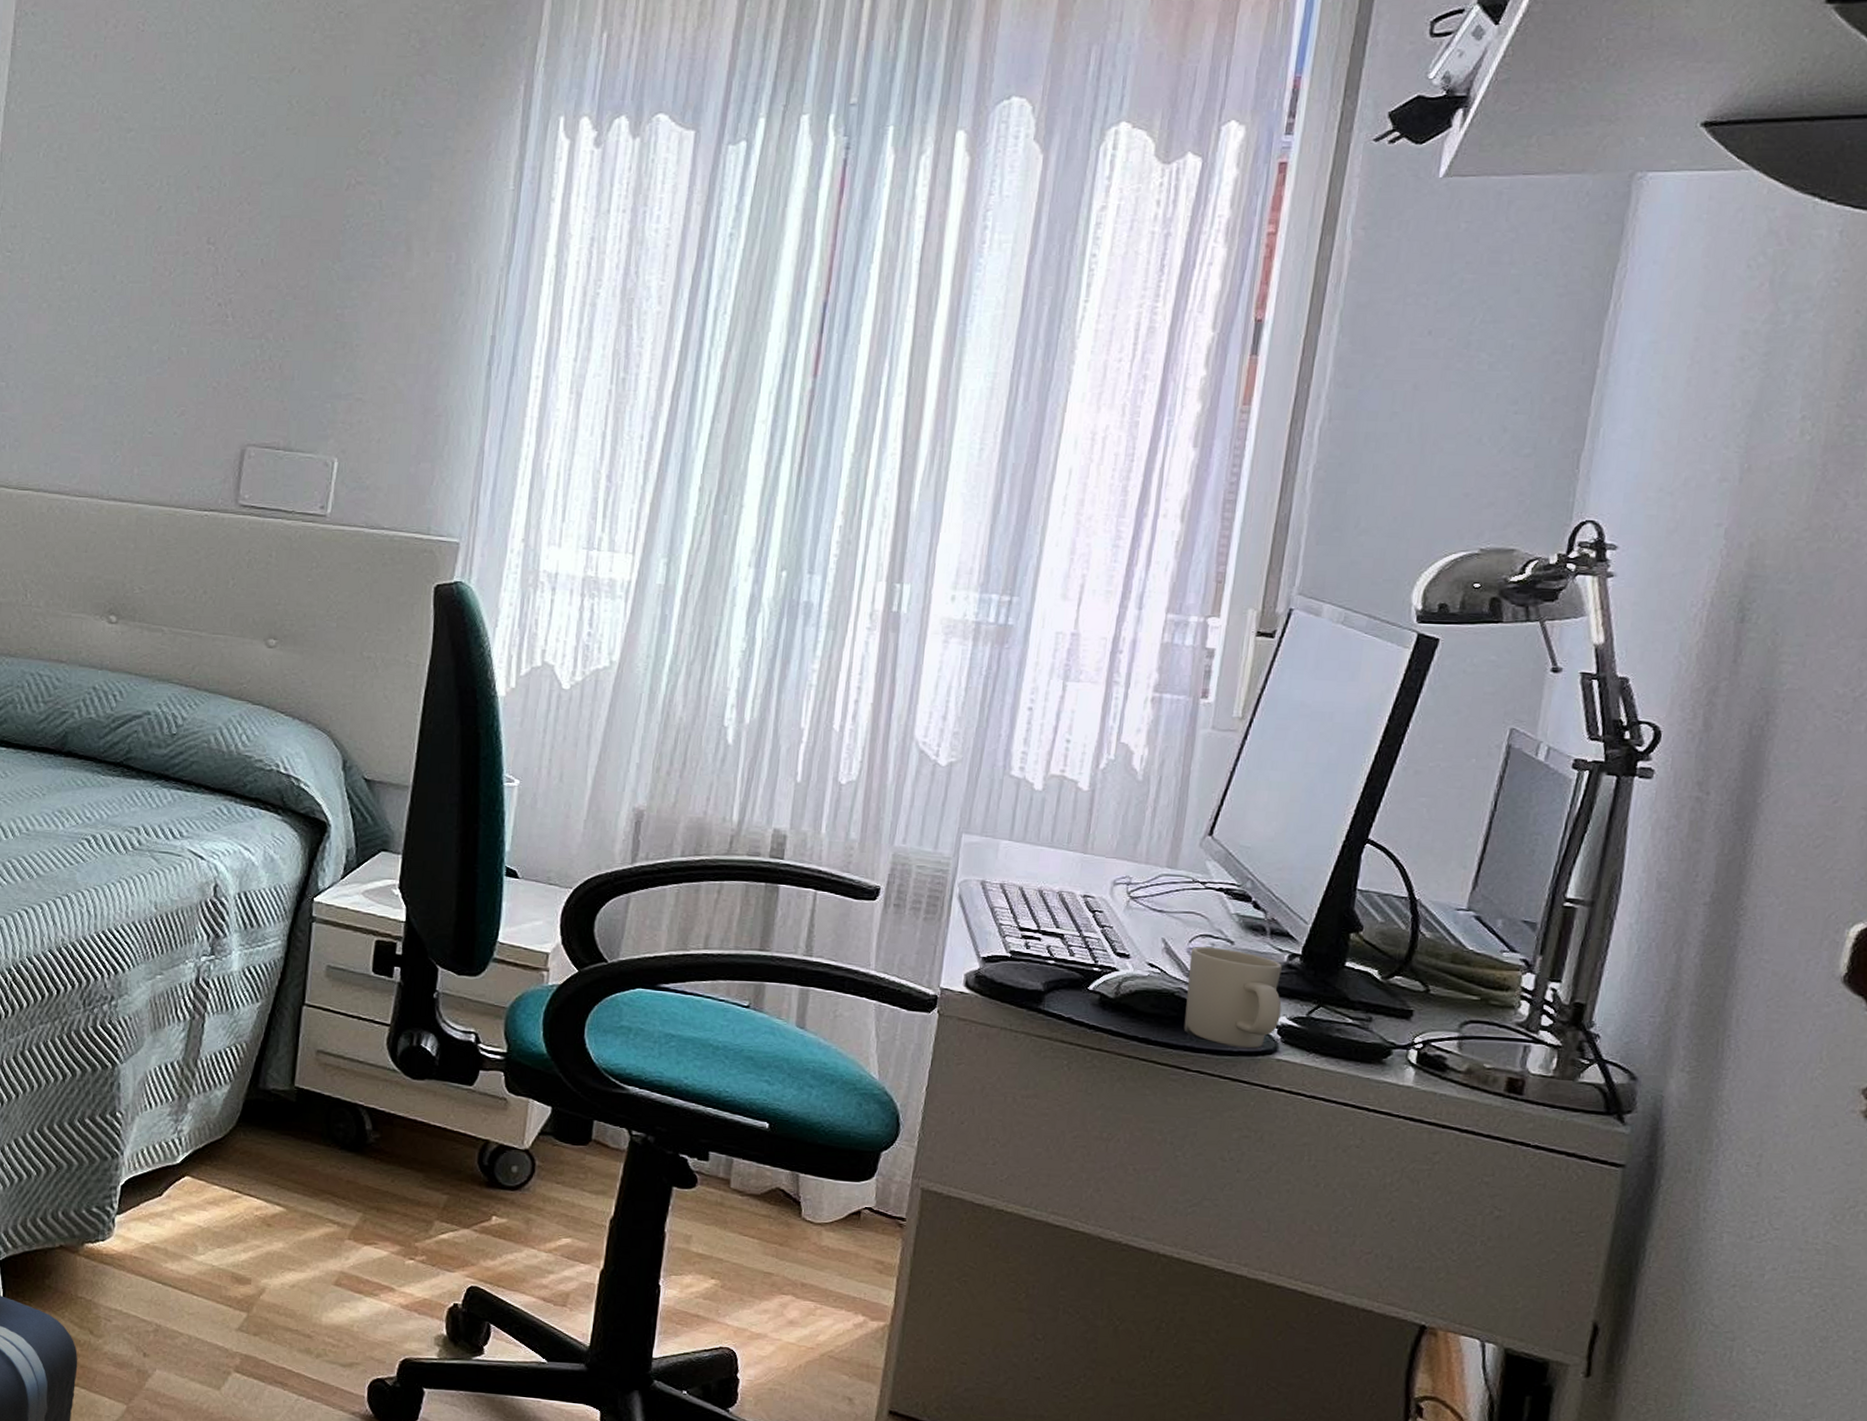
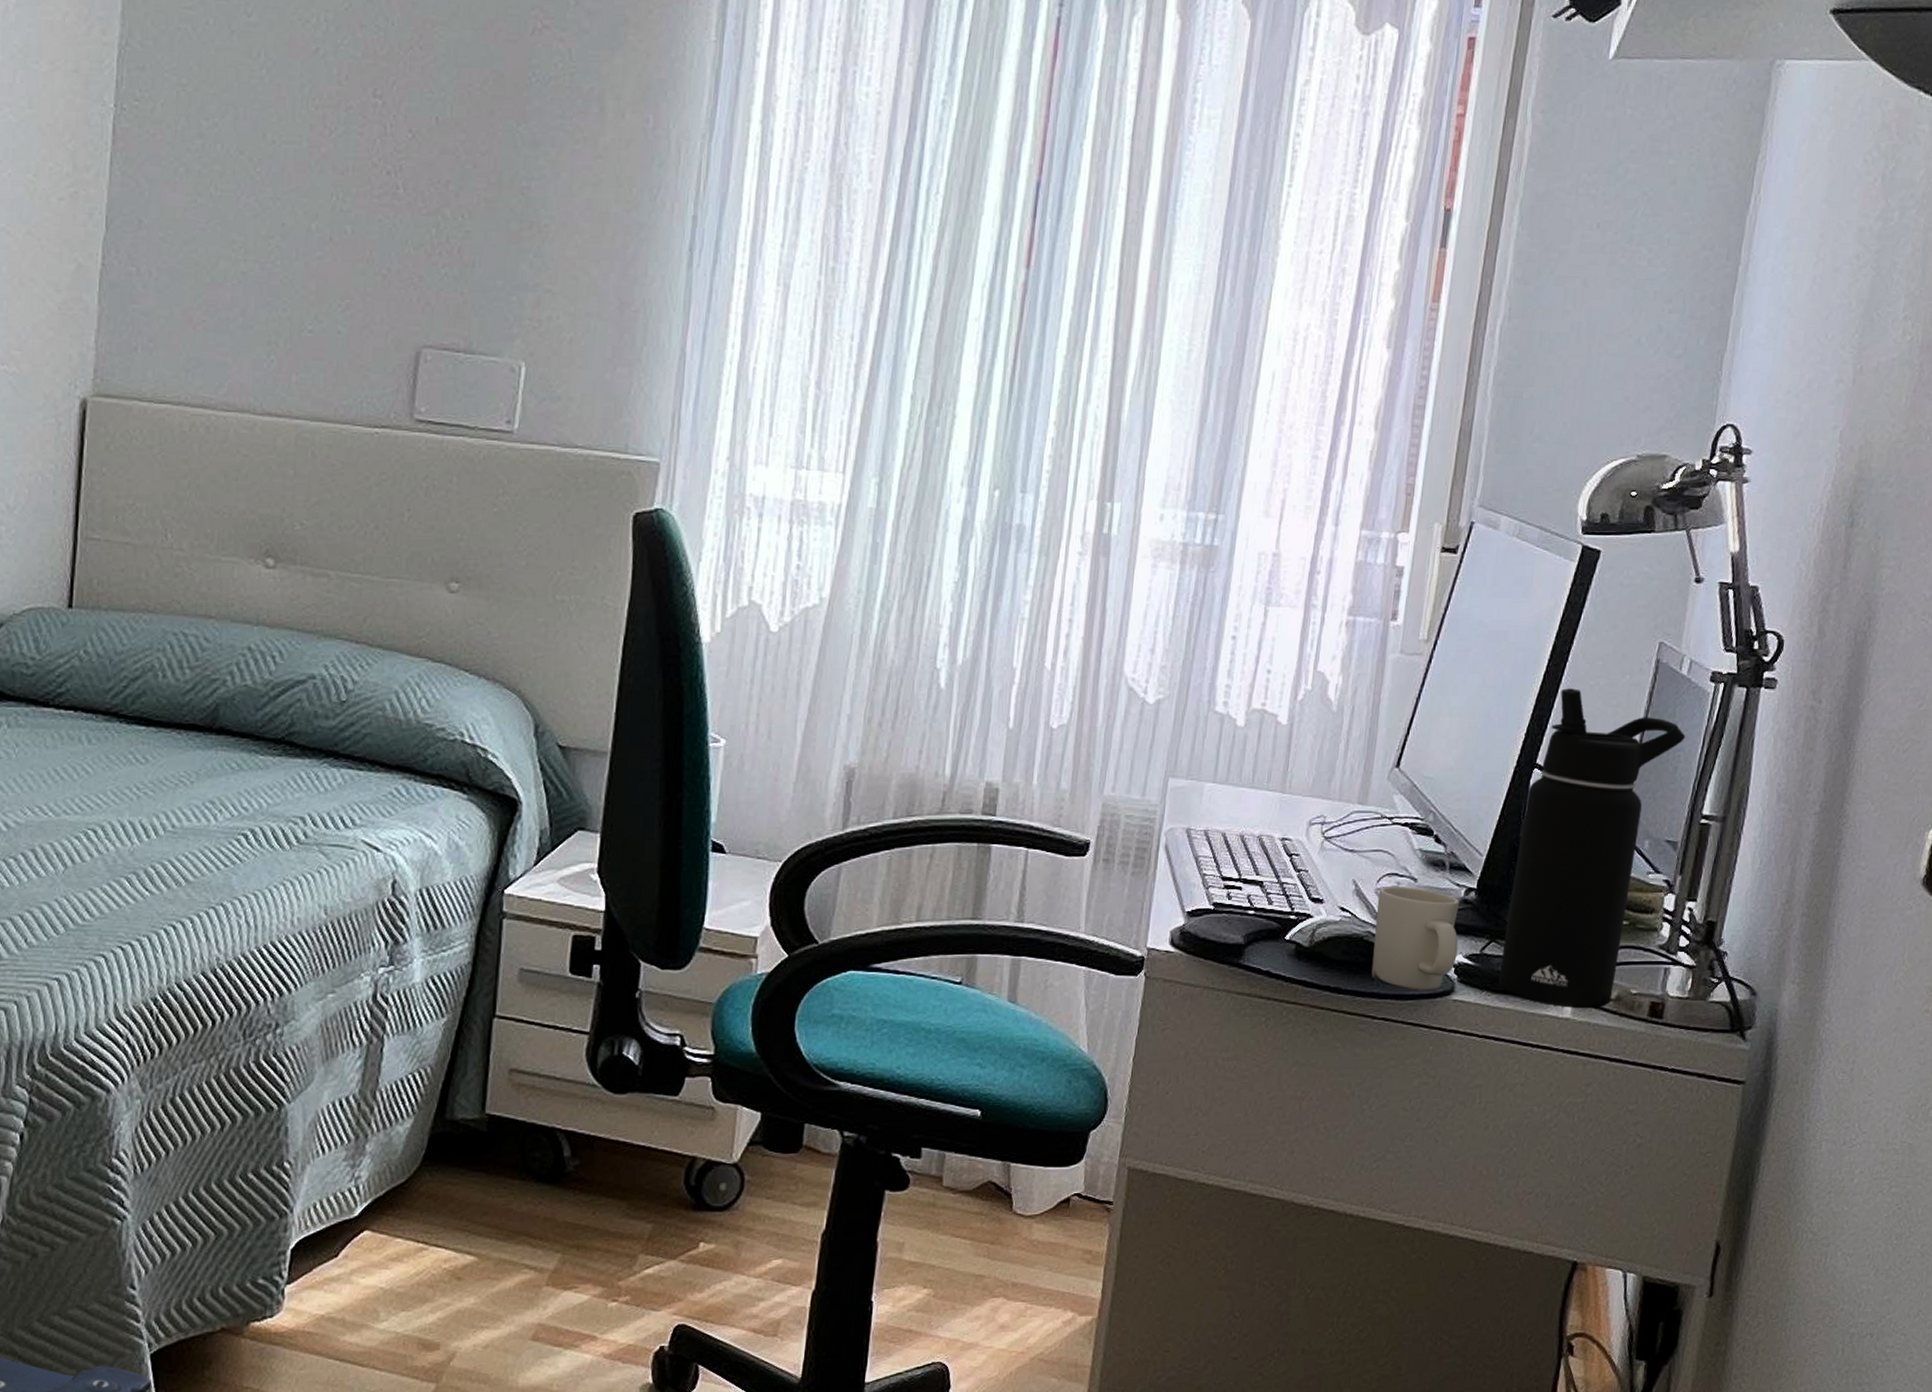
water bottle: none [1328,769,1544,1080] -> present [1498,688,1686,1009]

